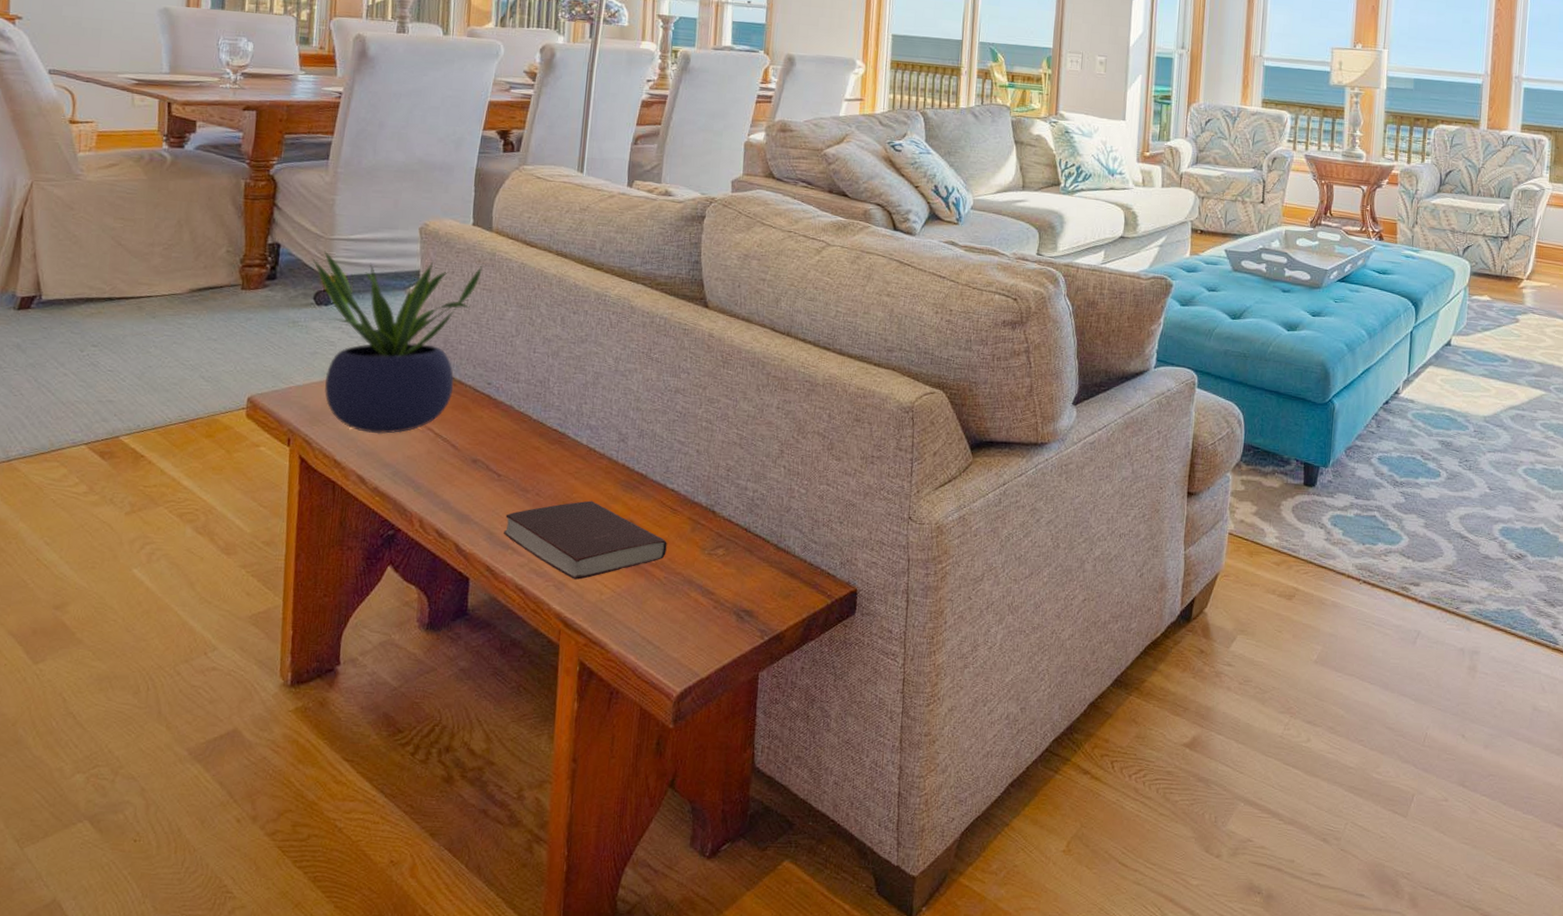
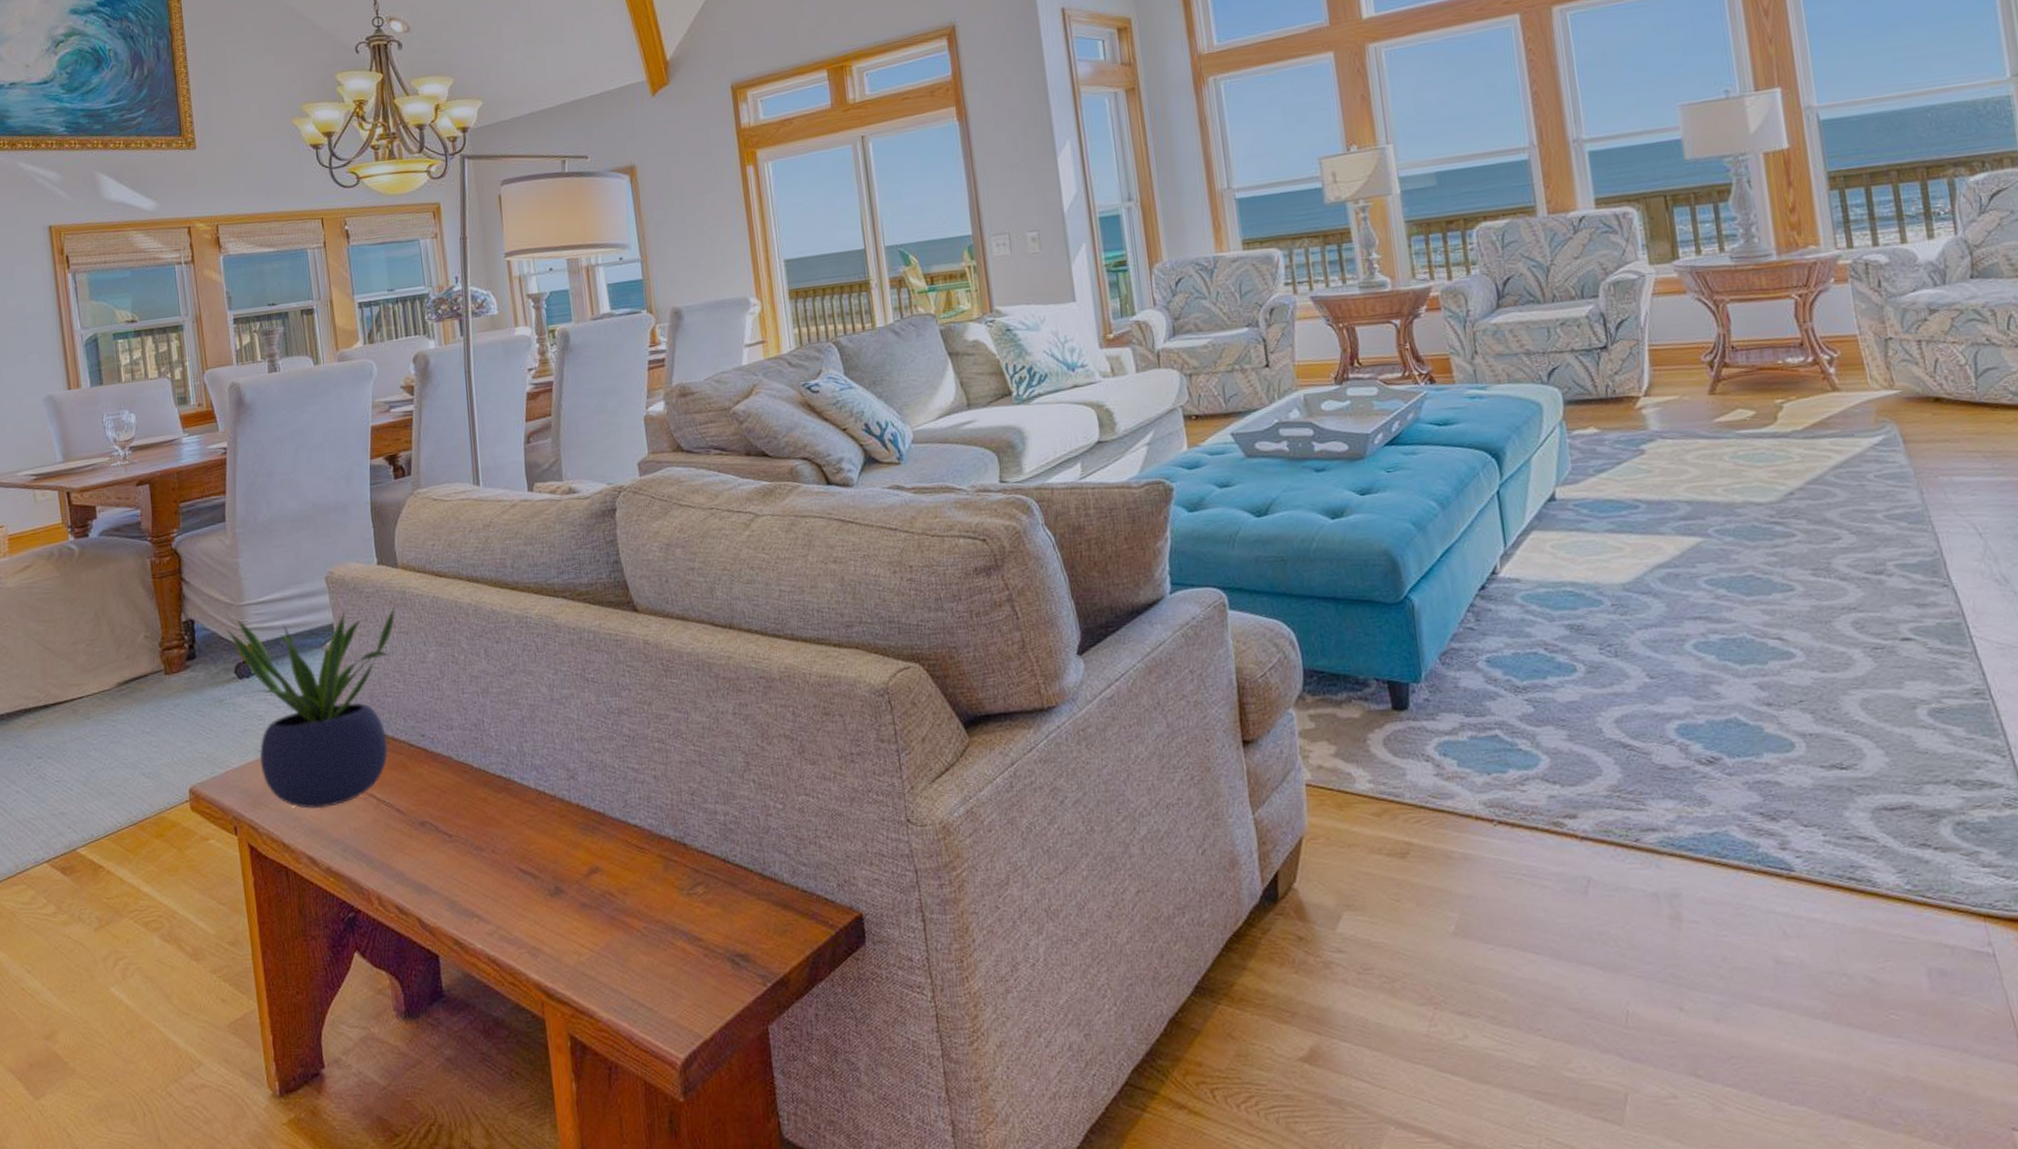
book: present [504,500,667,580] -> none [464,850,641,943]

